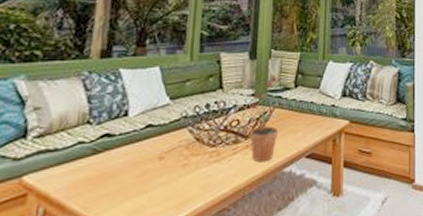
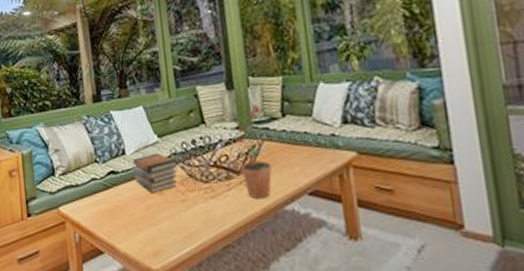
book stack: none [132,115,187,159] -> present [132,153,178,194]

